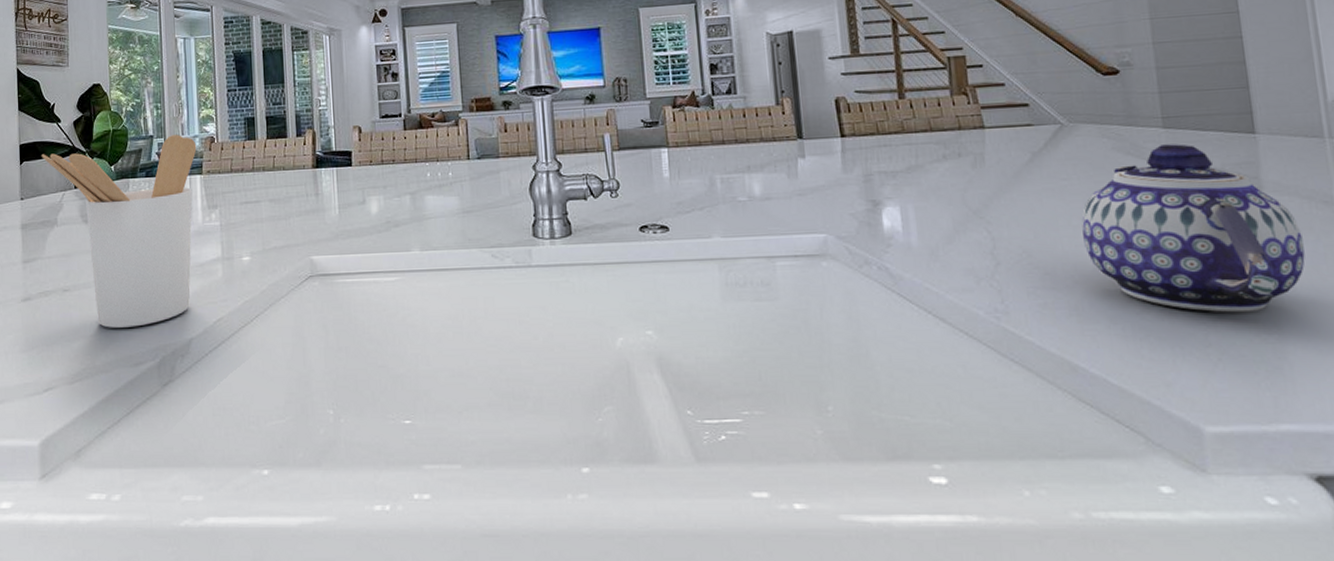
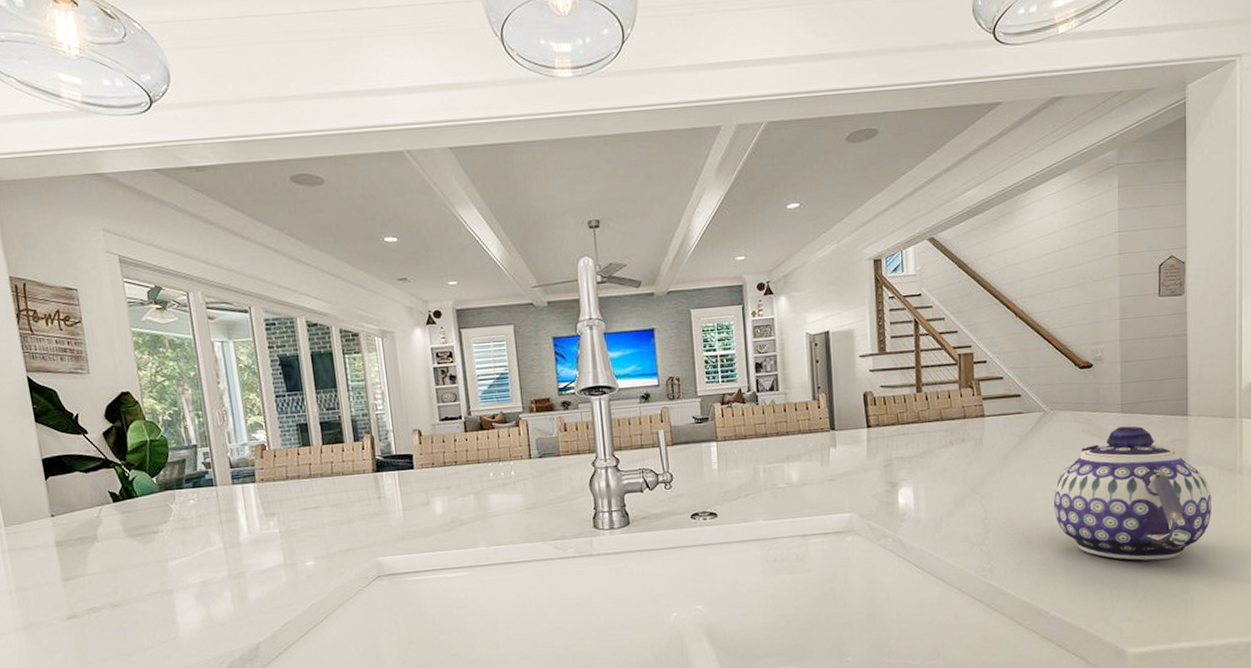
utensil holder: present [41,135,197,328] -> none [69,443,255,639]

